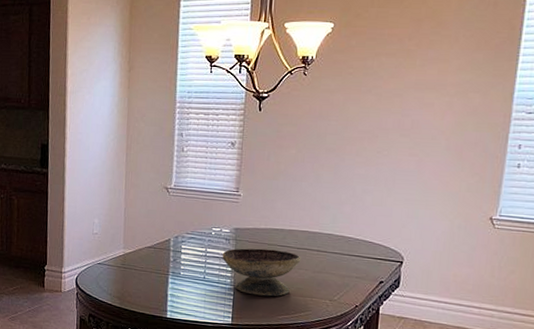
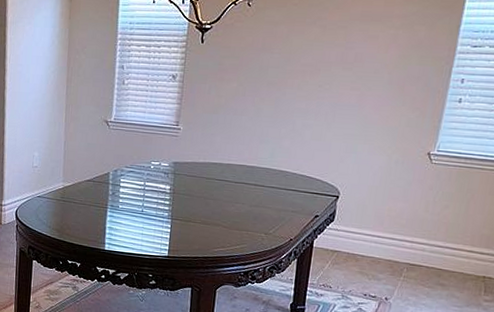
decorative bowl: present [222,248,301,297] -> none [160,182,239,230]

